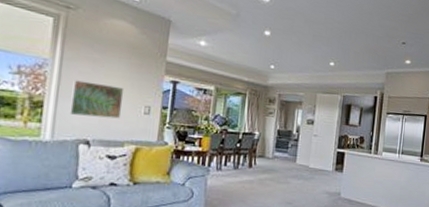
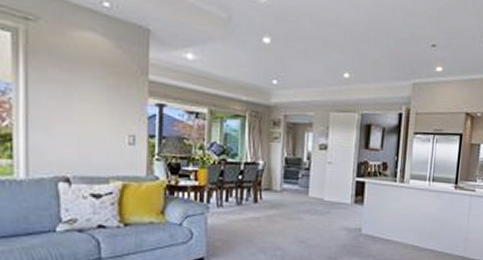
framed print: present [69,80,125,119] -> none [43,107,103,151]

